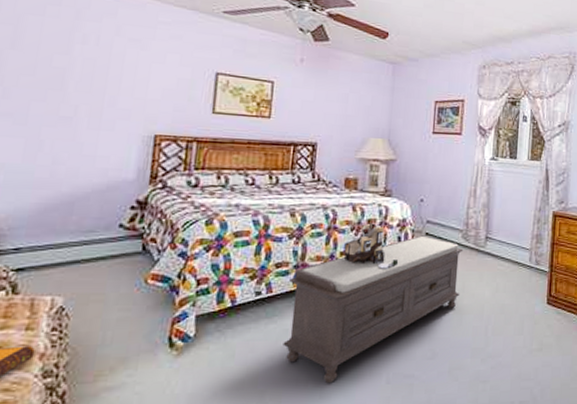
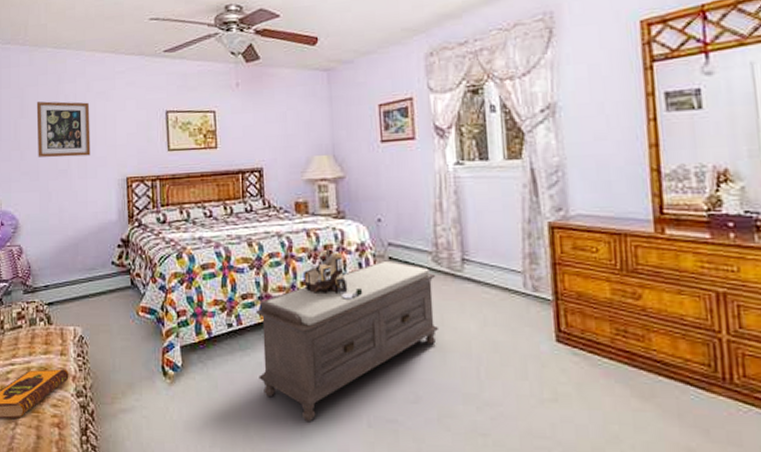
wall art: none [30,34,116,106] -> present [36,101,91,158]

